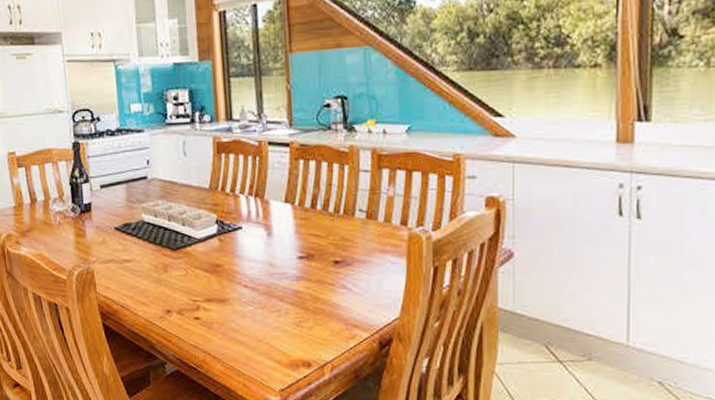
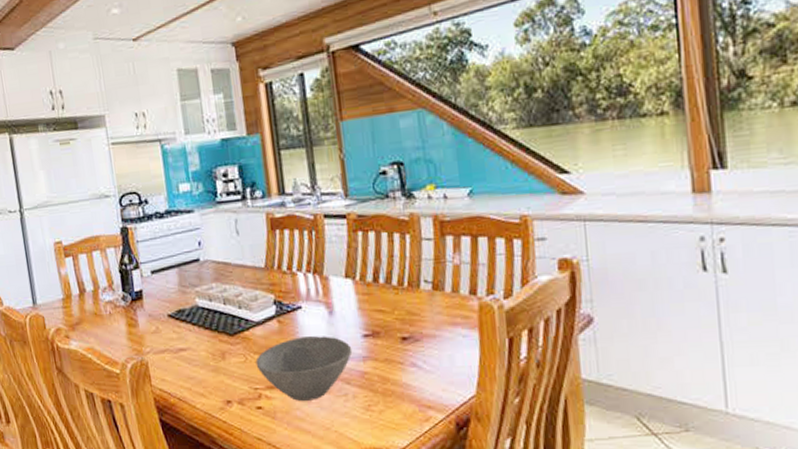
bowl: none [196,255,288,314] -> present [255,336,353,401]

